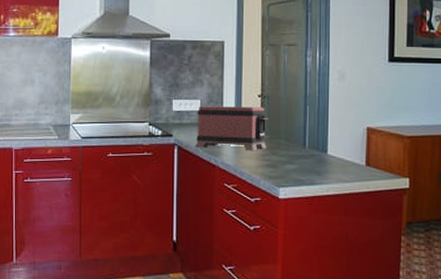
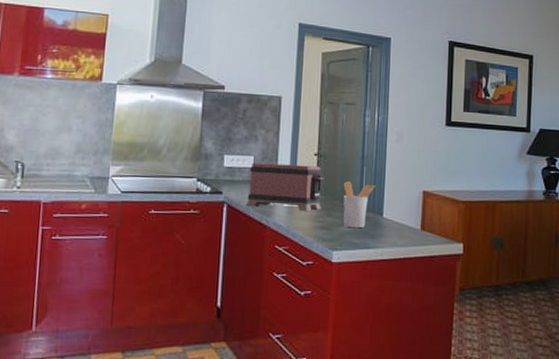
utensil holder: none [287,121,320,166] -> present [343,181,376,229]

